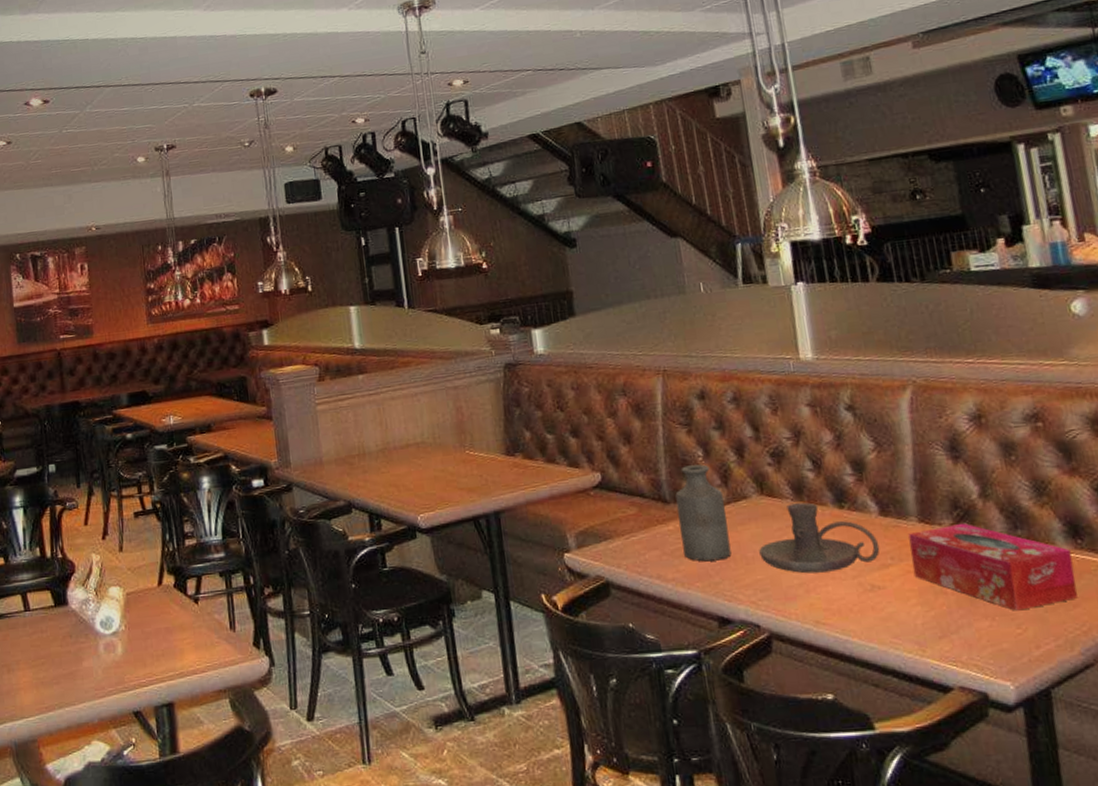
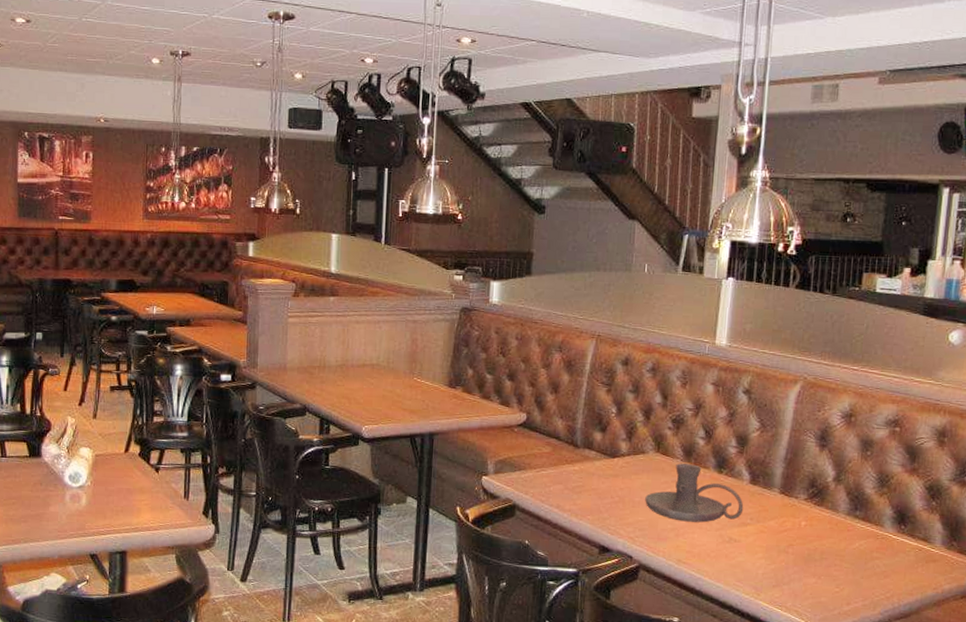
bottle: present [675,464,732,562] -> none [583,419,625,501]
tissue box: present [908,522,1078,611] -> none [765,499,894,574]

